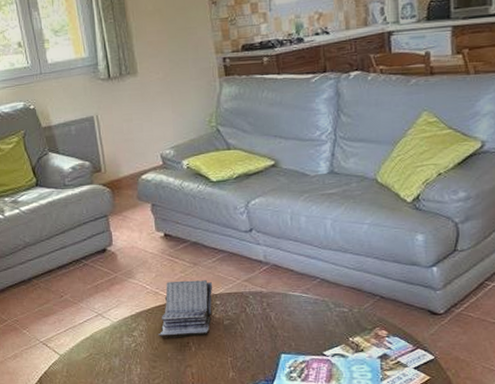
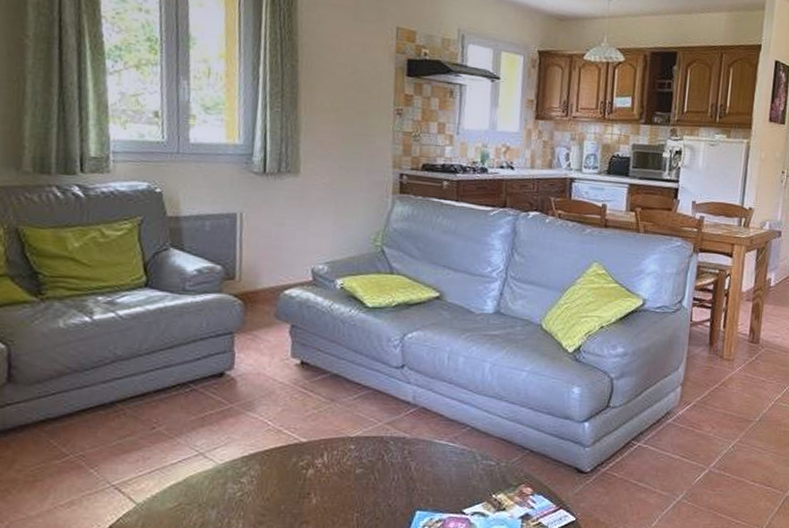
book: present [158,280,213,339] -> none [273,418,350,488]

